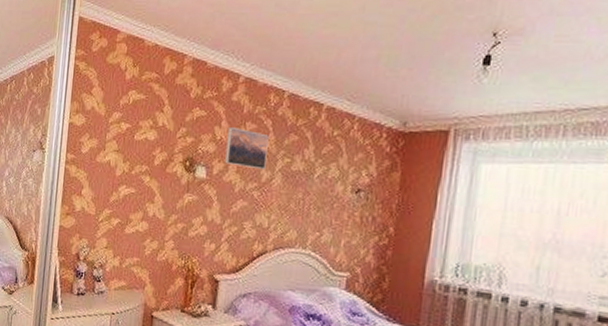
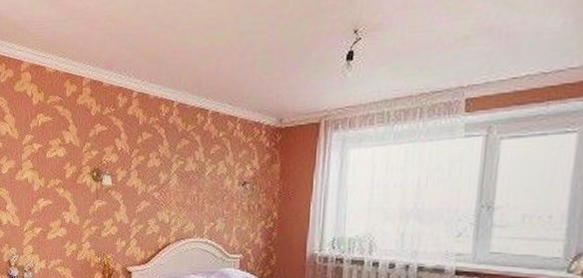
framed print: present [224,127,269,170] -> none [126,138,163,173]

